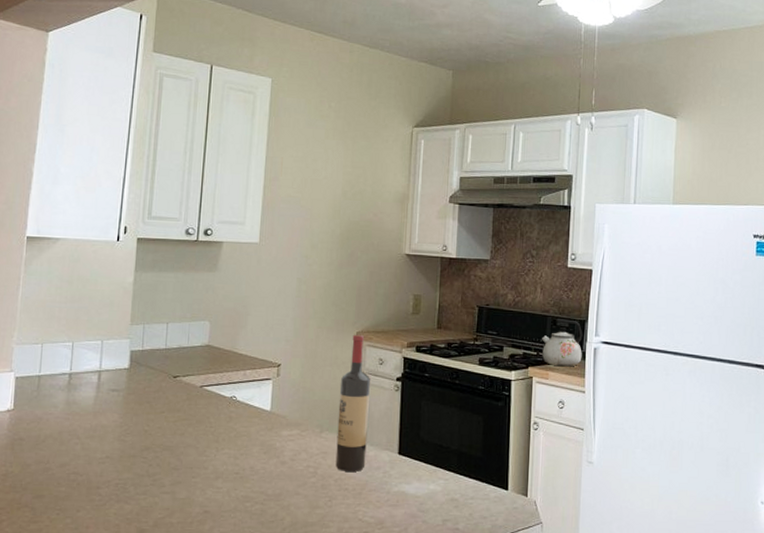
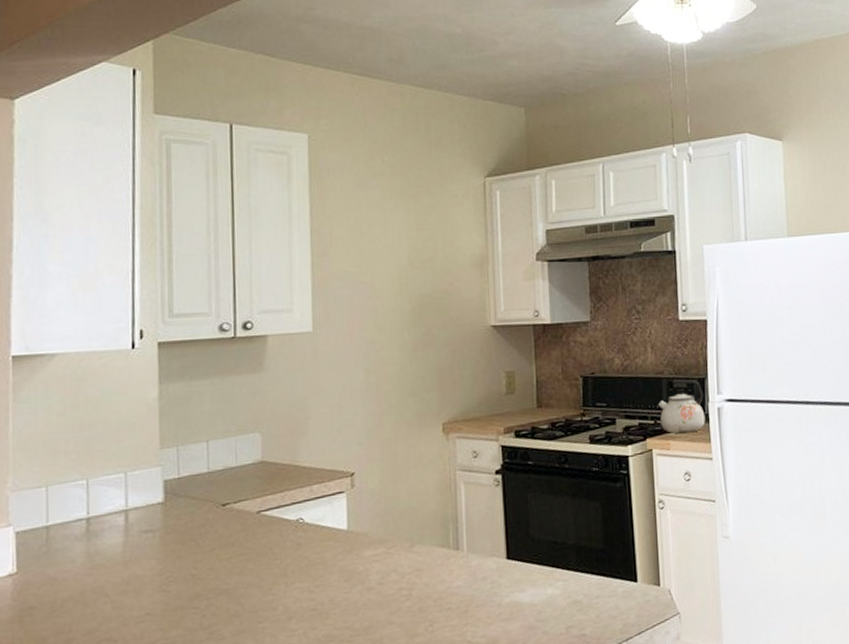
wine bottle: present [335,334,370,472] -> none [428,425,469,589]

